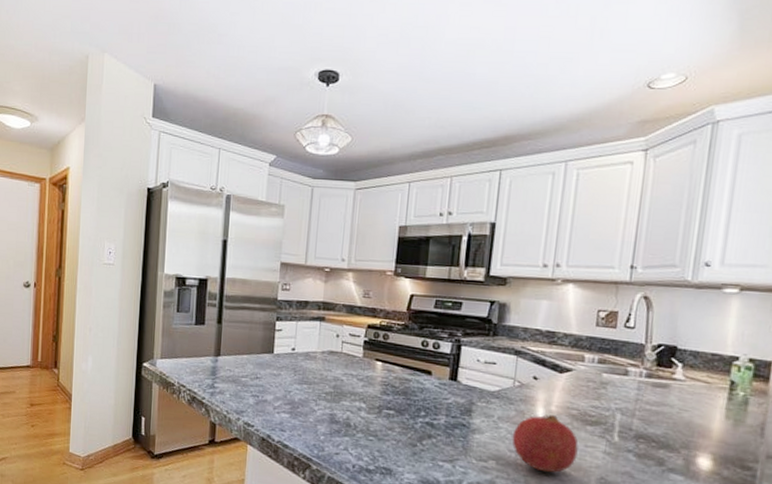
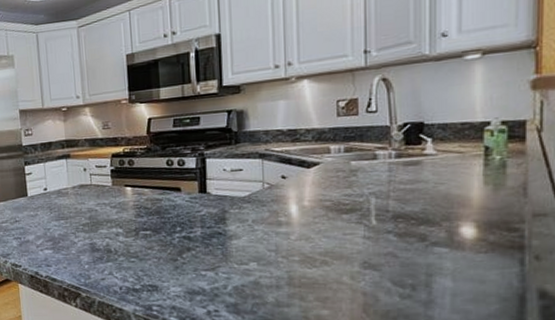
fruit: present [512,414,579,473] -> none [269,210,337,266]

